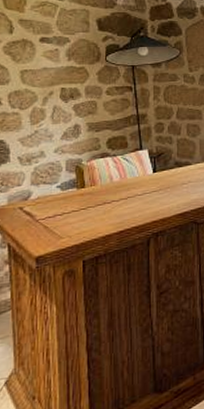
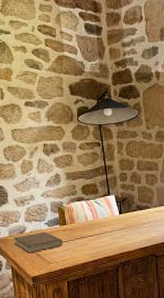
book: none [13,197,79,227] -> present [13,232,63,254]

